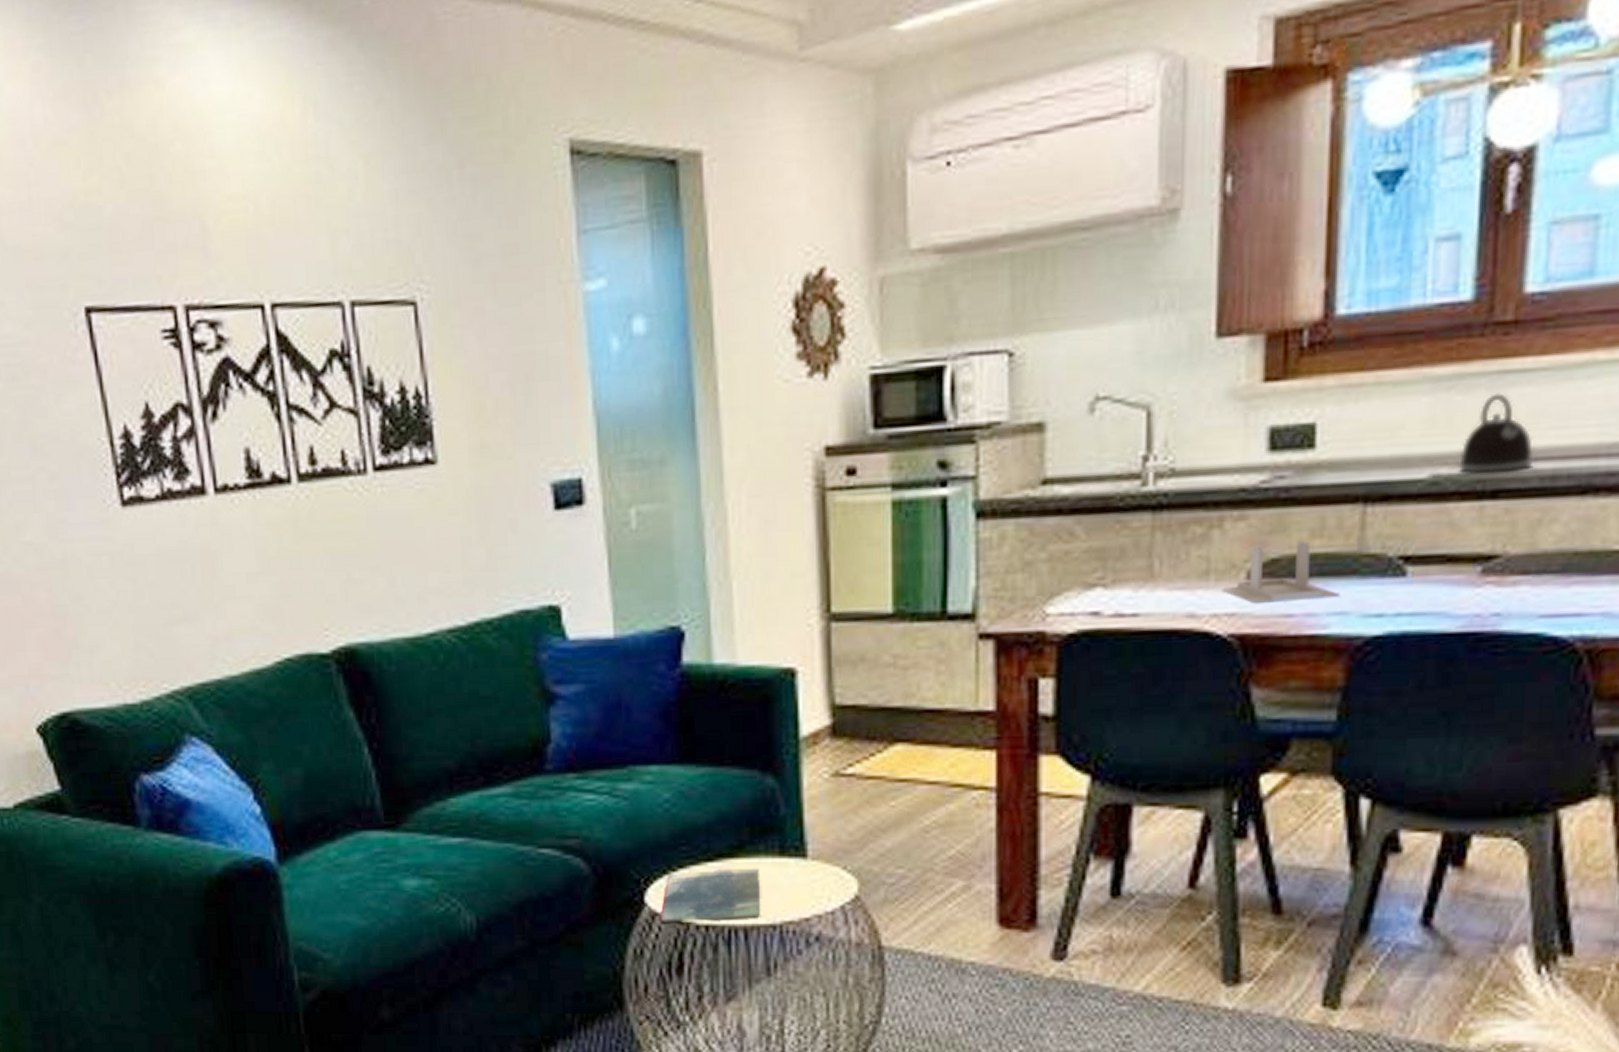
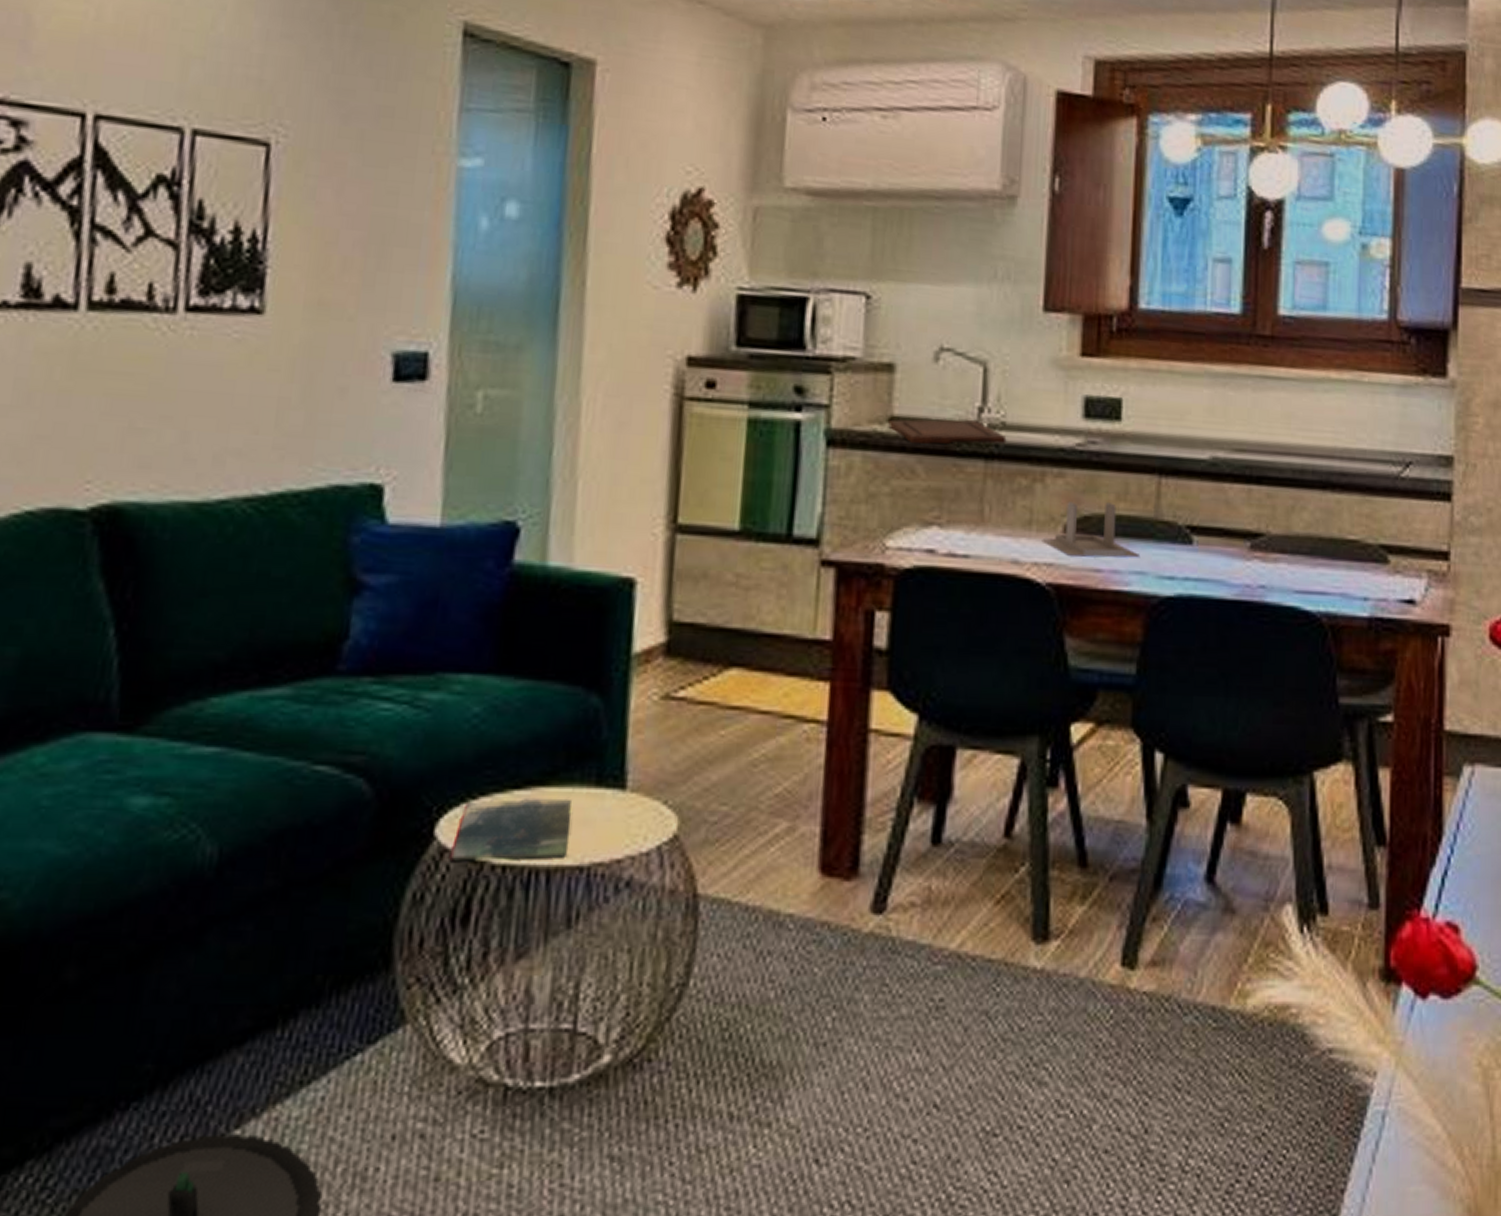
cutting board: none [1041,471,1177,505] -> present [888,419,1007,445]
kettle: present [1457,393,1534,477] -> none [1231,394,1288,465]

